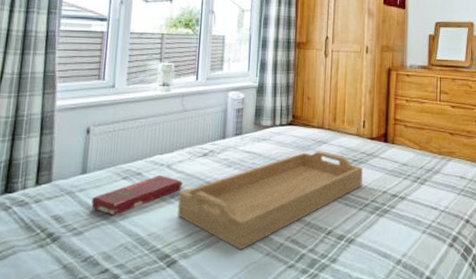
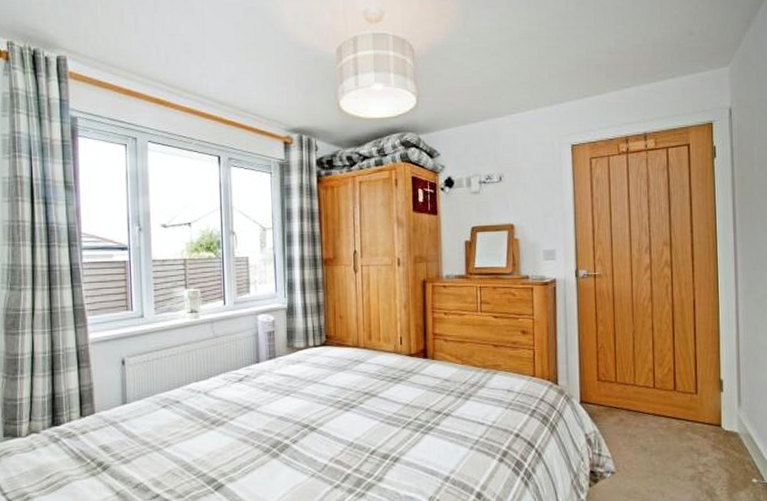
book: present [91,175,183,216] -> none [135,402,221,444]
serving tray: present [178,151,363,251] -> none [219,370,404,473]

